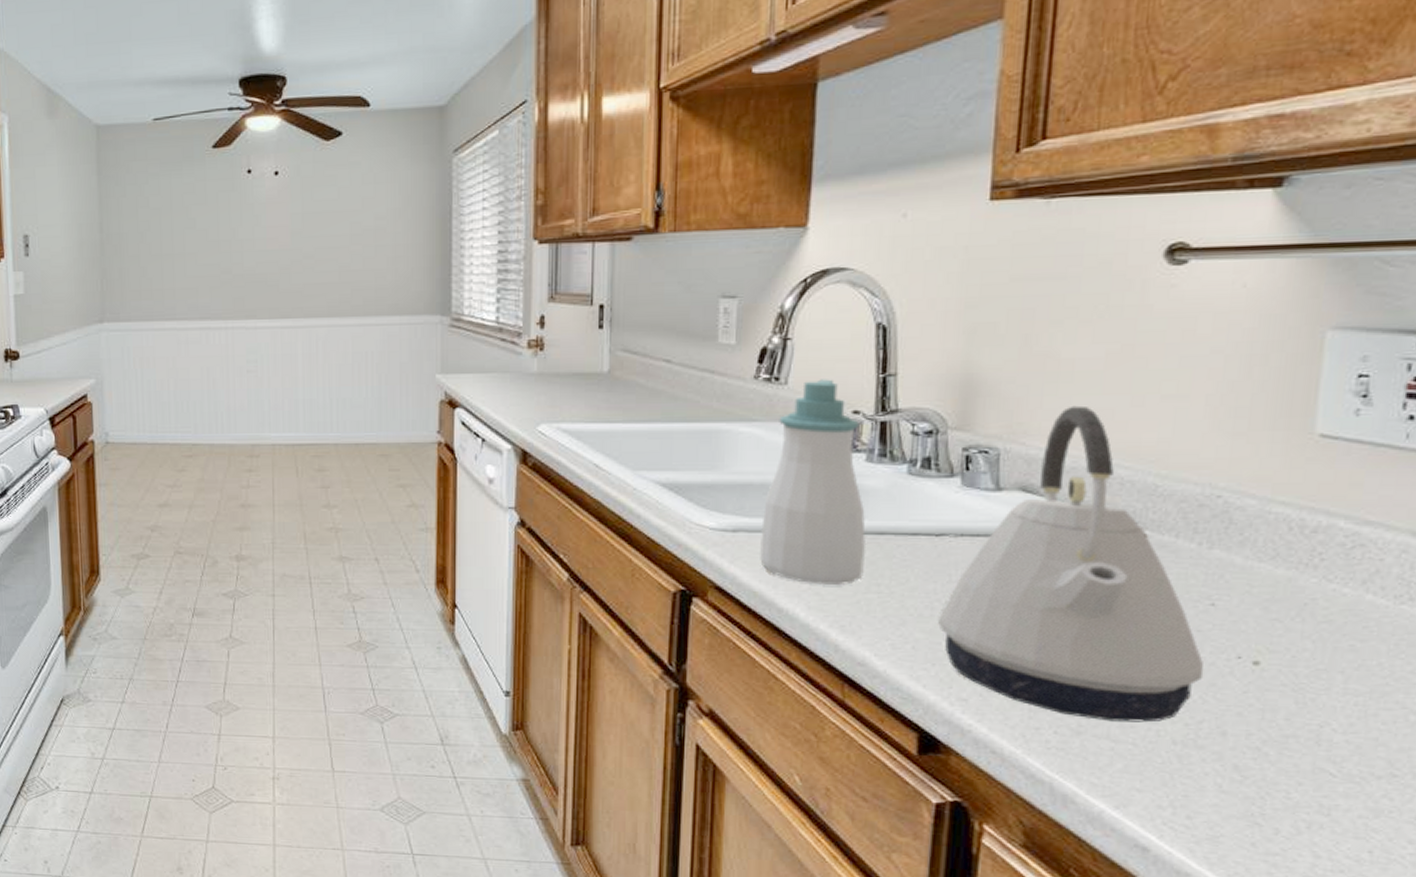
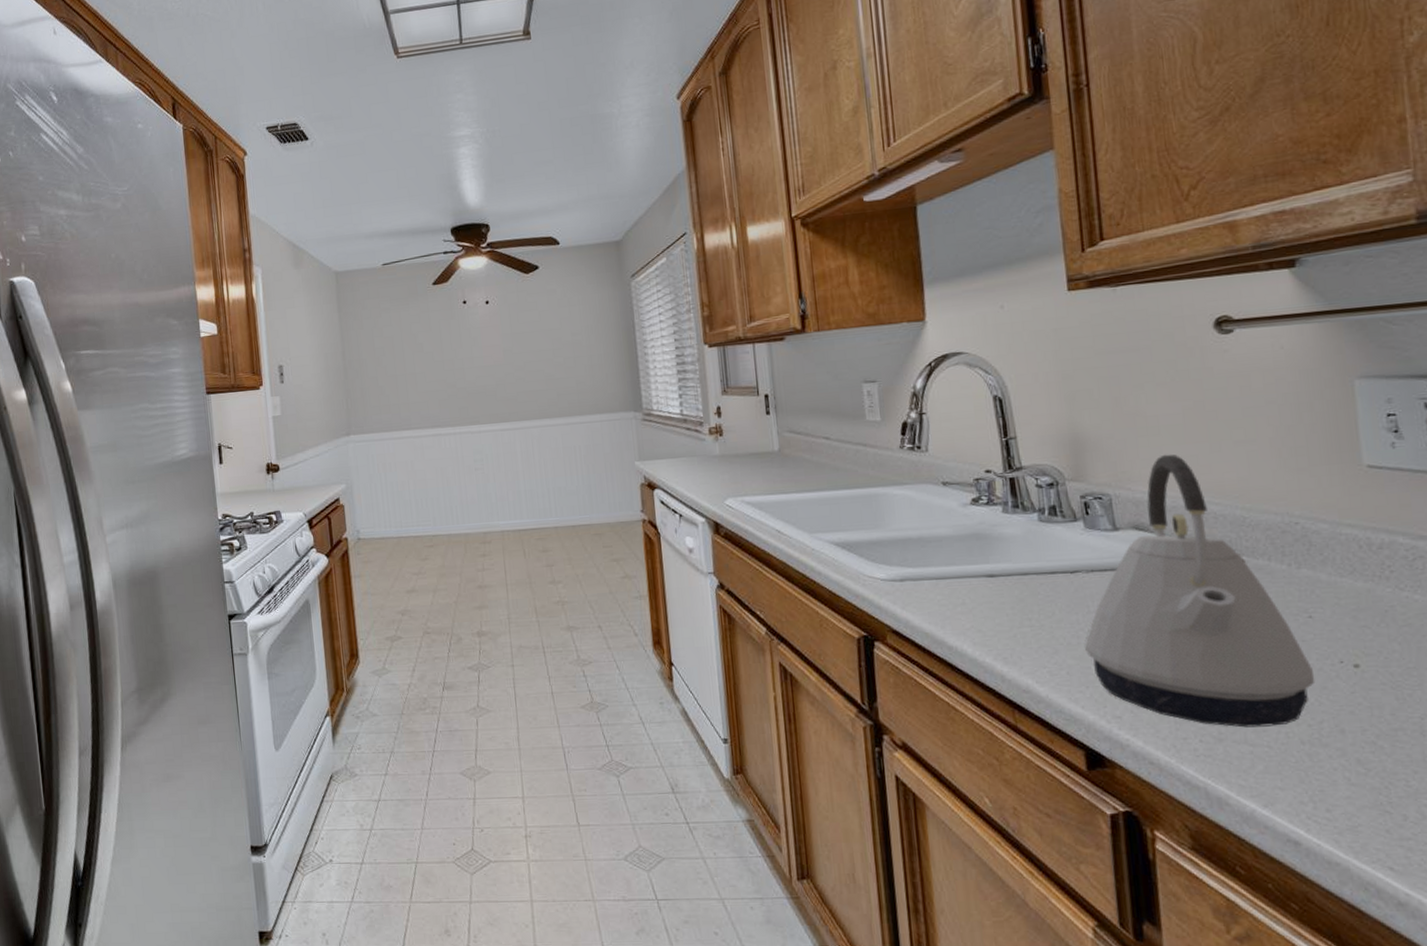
soap bottle: present [760,379,867,585] -> none [923,445,1016,623]

